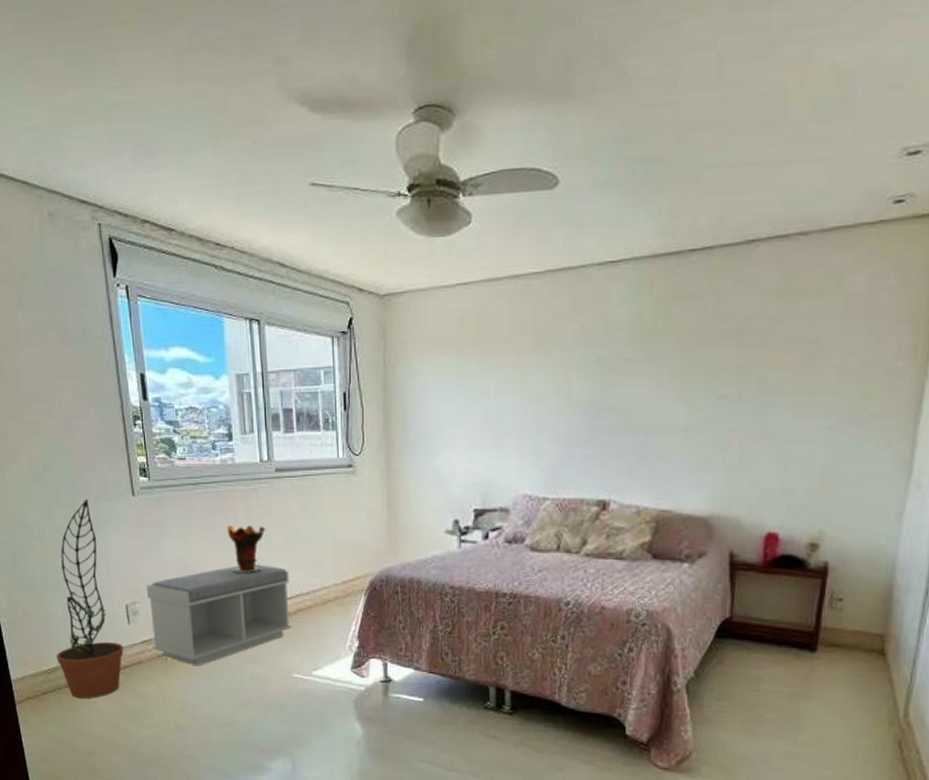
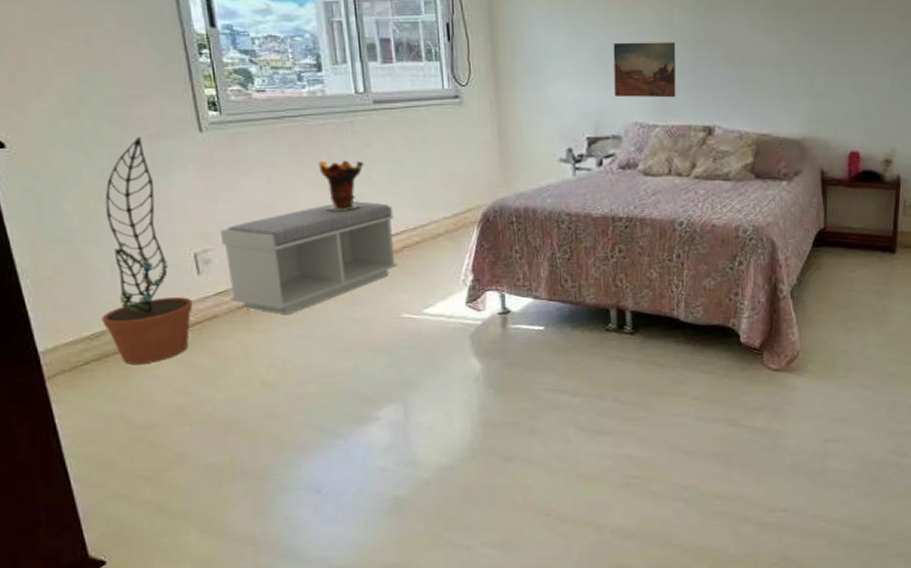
wall art: none [505,409,572,469] -> present [613,42,676,98]

